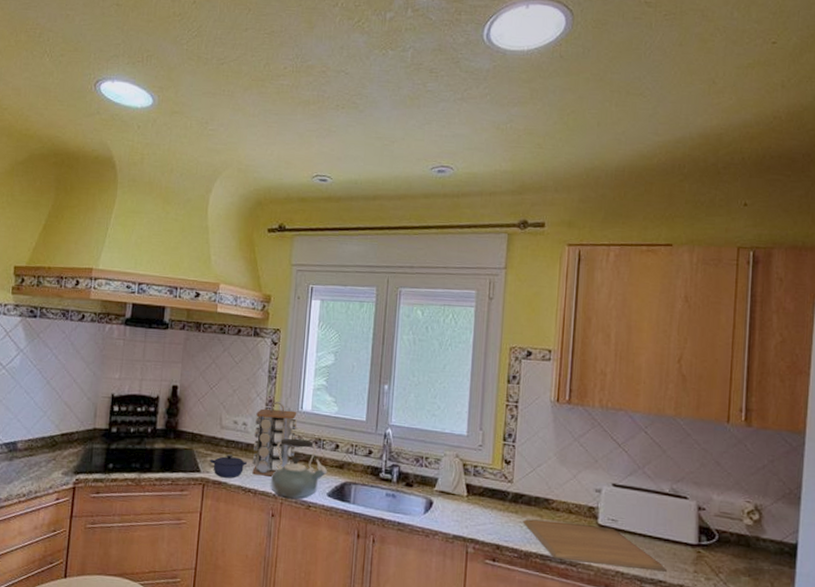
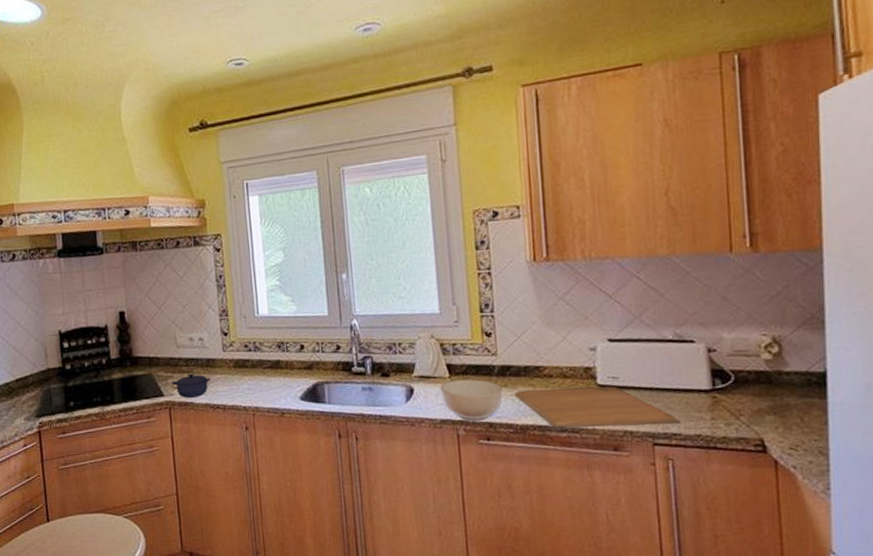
spice rack: present [252,402,297,478] -> none [211,310,260,391]
kettle: present [270,438,328,500] -> none [237,345,297,410]
bowl: none [457,499,514,542] -> present [440,379,504,421]

